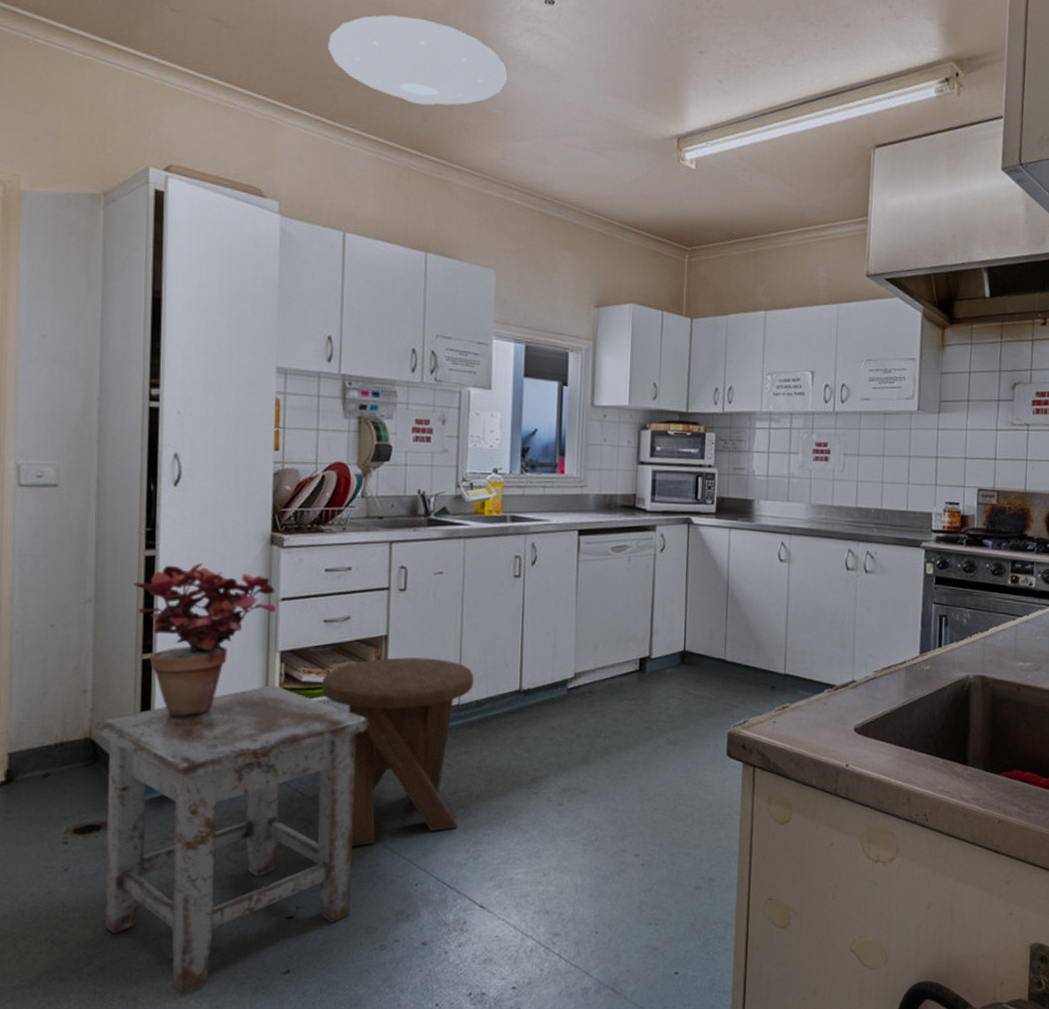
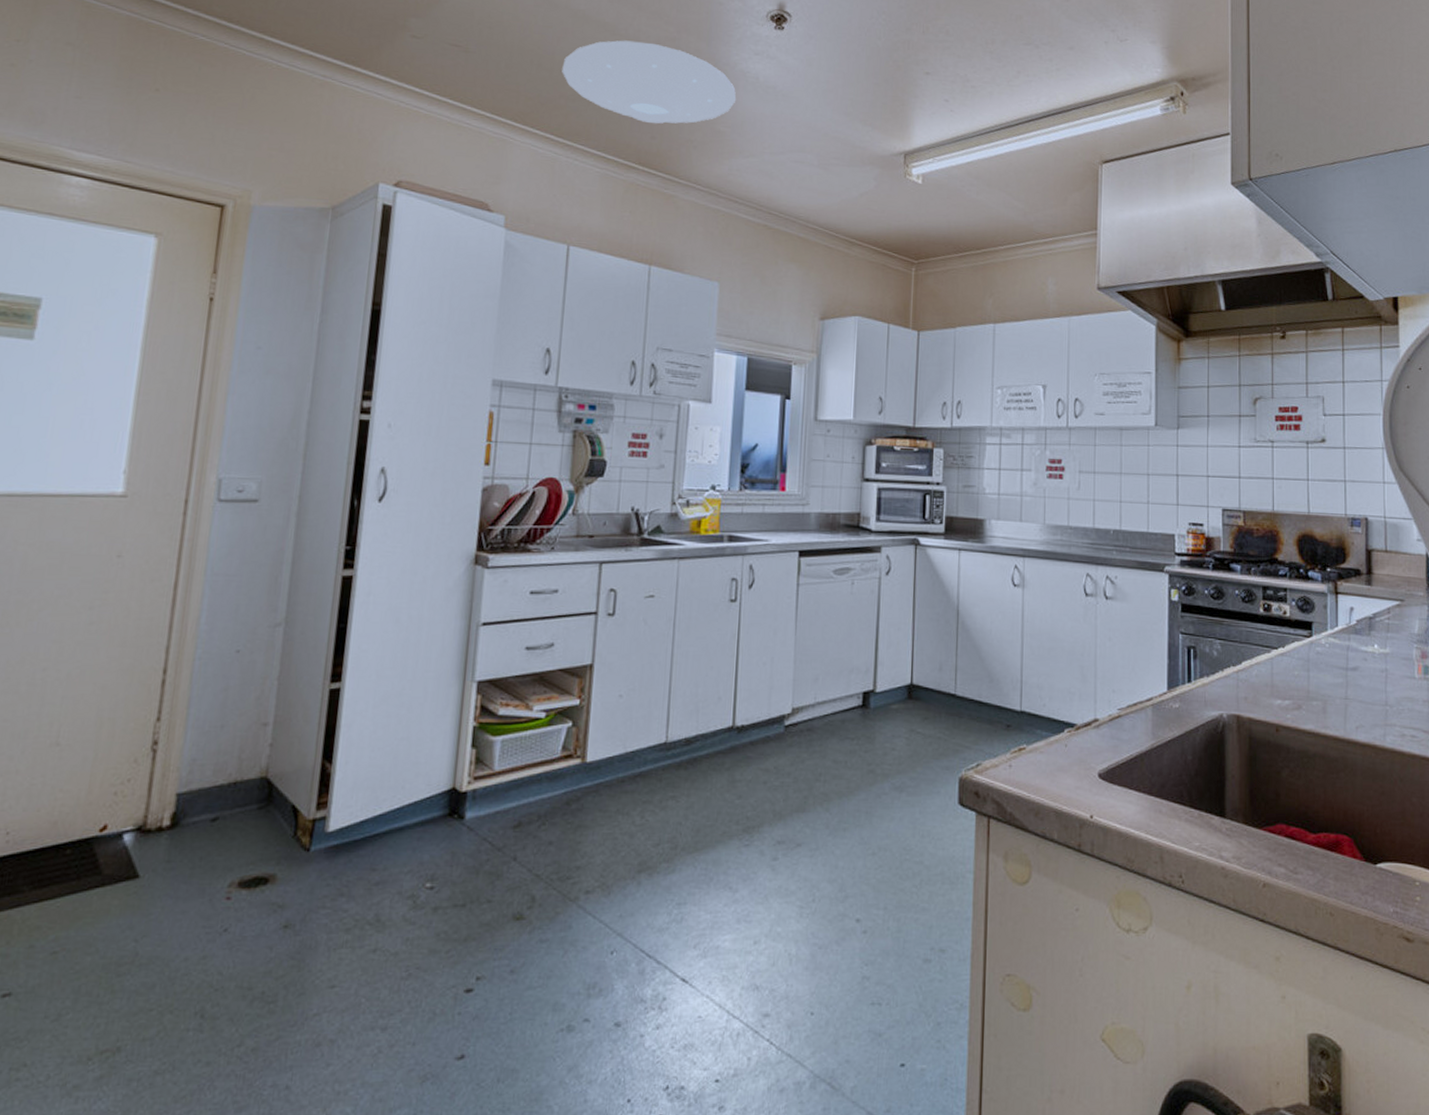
stool: present [95,685,369,994] -> none [262,719,569,1083]
potted plant: present [133,562,276,716] -> none [327,583,477,753]
music stool: present [321,657,475,846] -> none [518,689,685,906]

